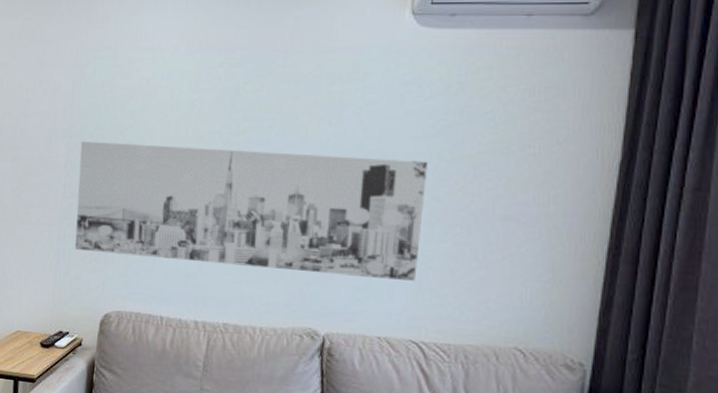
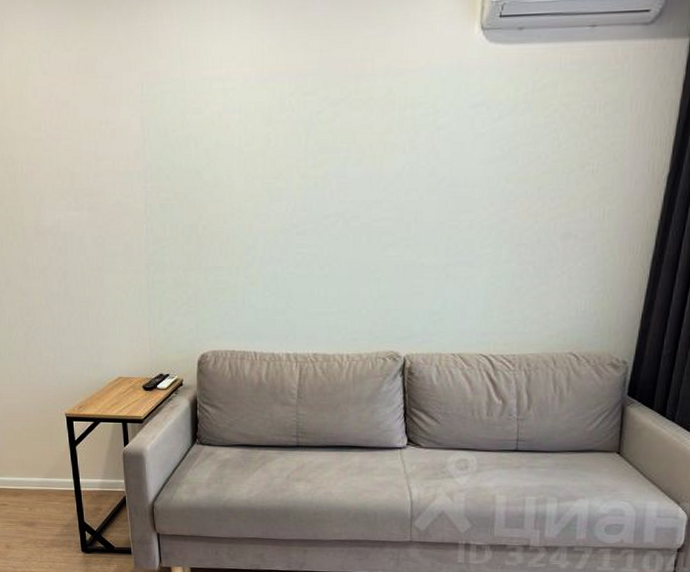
wall art: present [74,140,428,281] -> none [158,183,496,300]

